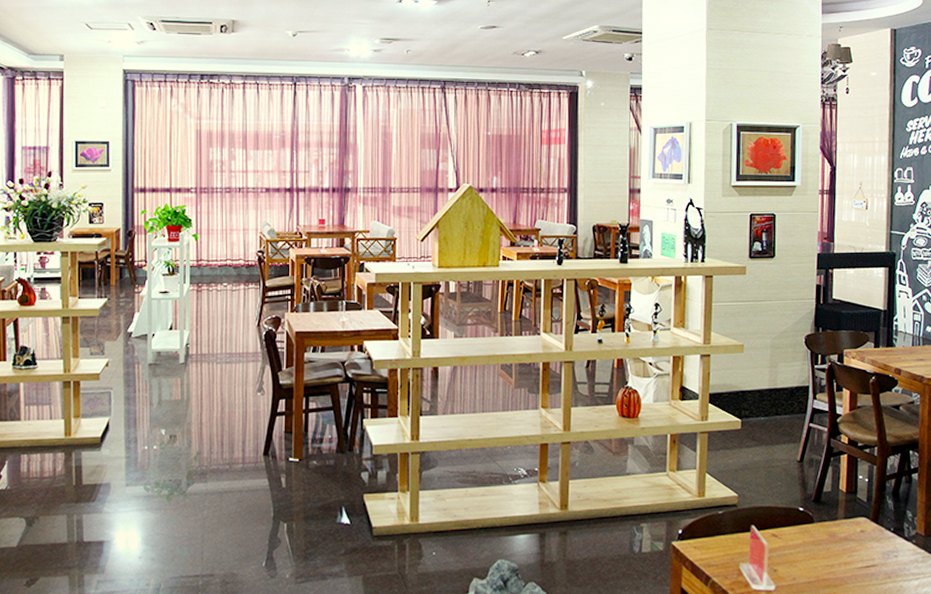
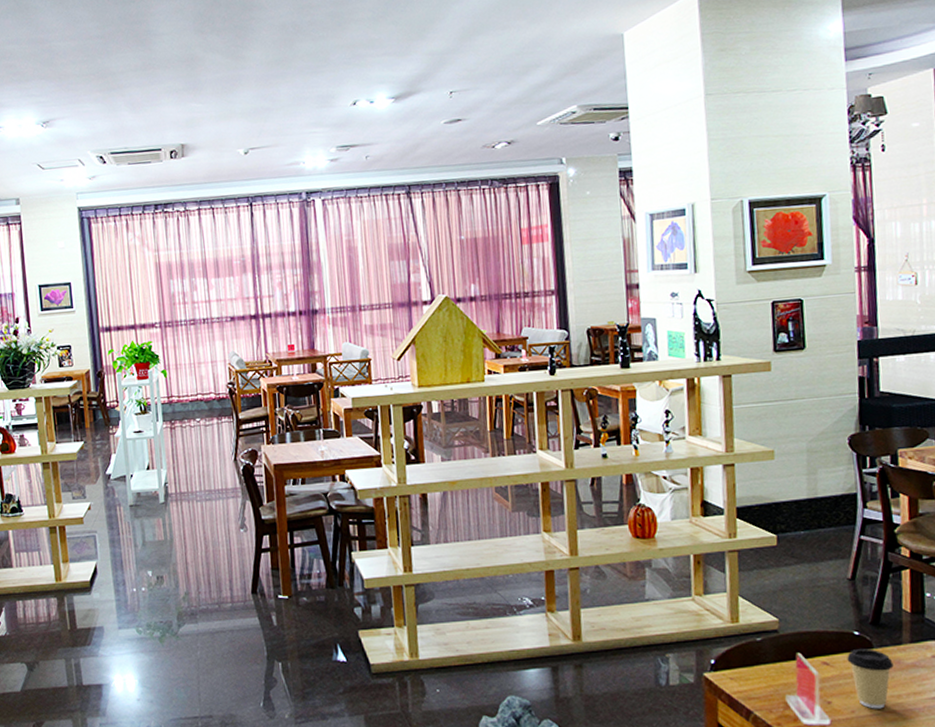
coffee cup: none [792,522,830,577] -> present [847,648,894,709]

